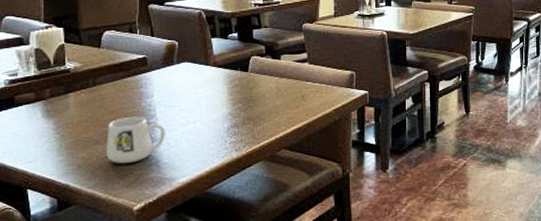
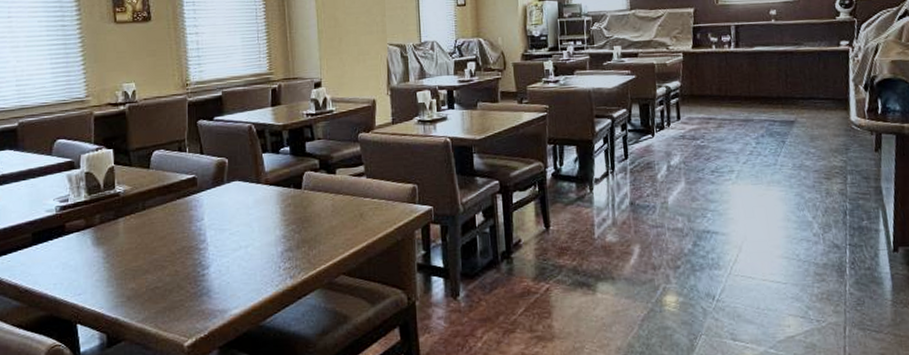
mug: present [106,116,165,163] -> none [156,241,216,294]

